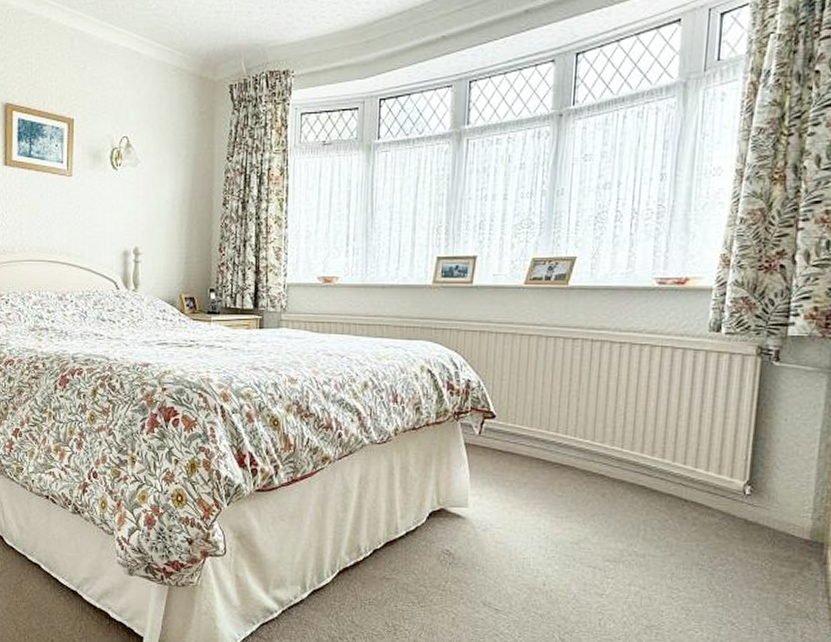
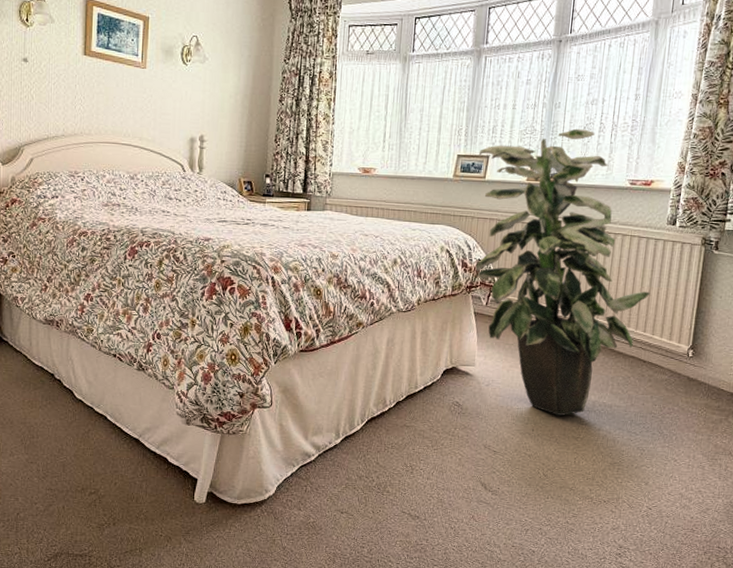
indoor plant: none [463,219,691,567] -> present [475,128,651,416]

